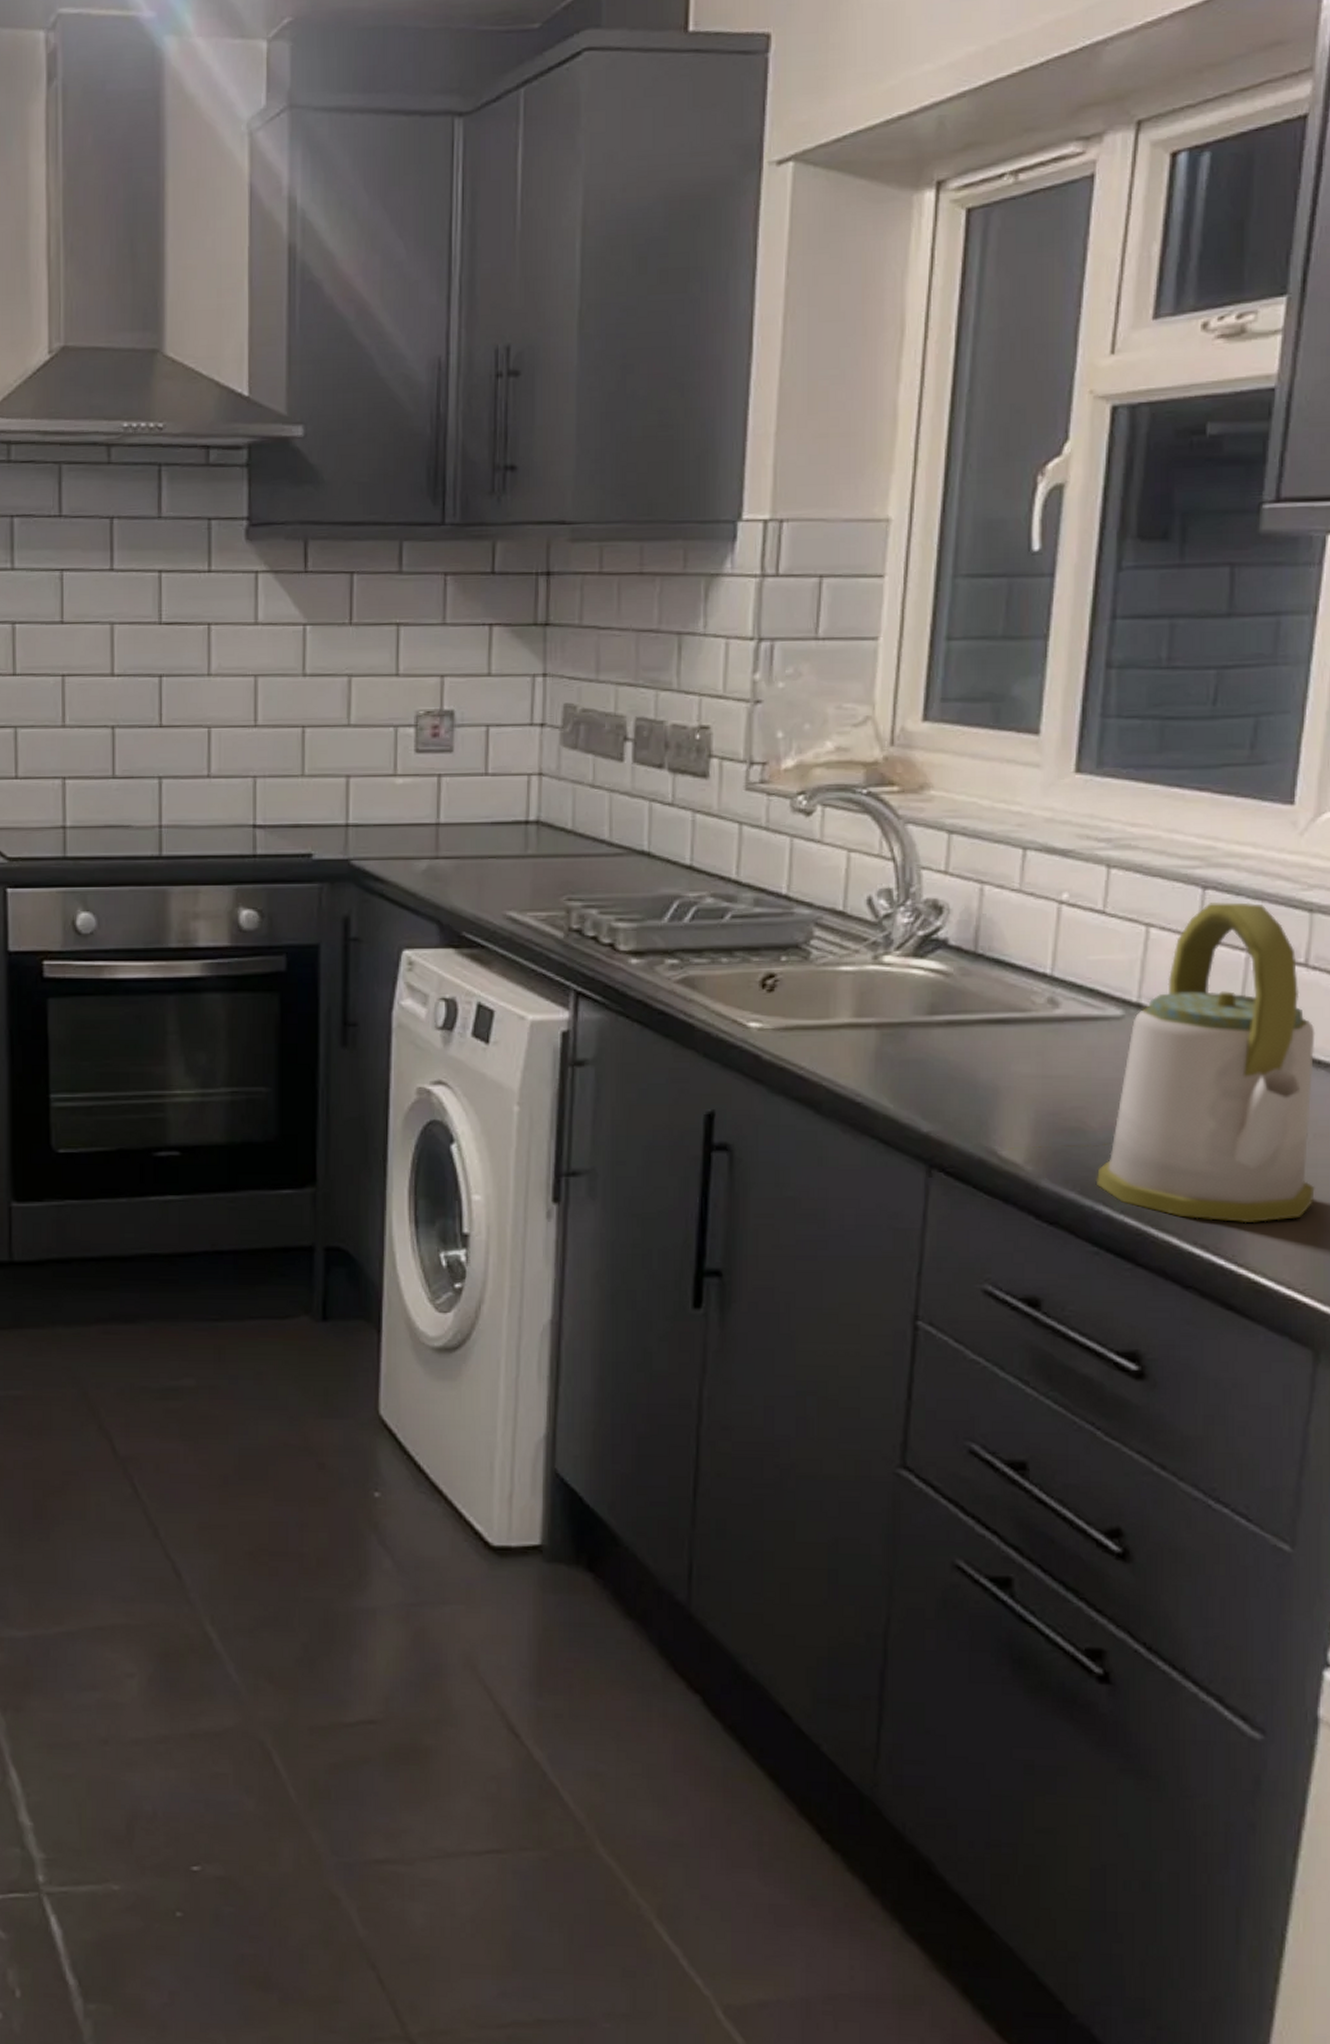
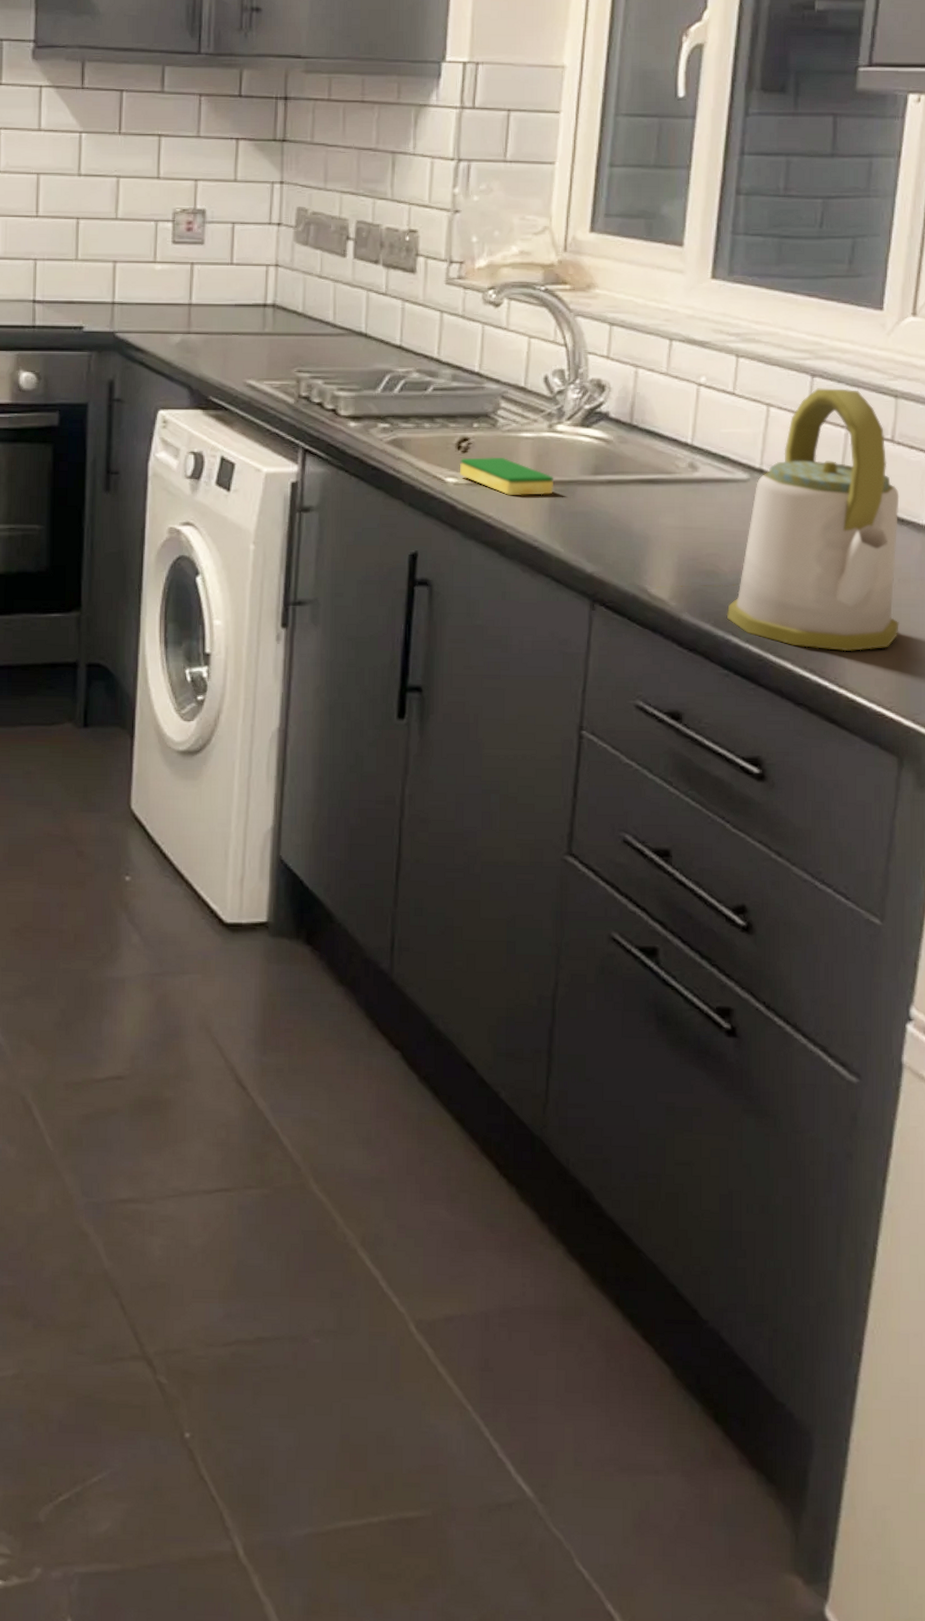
dish sponge: none [764,995,881,1041] -> present [459,457,554,496]

